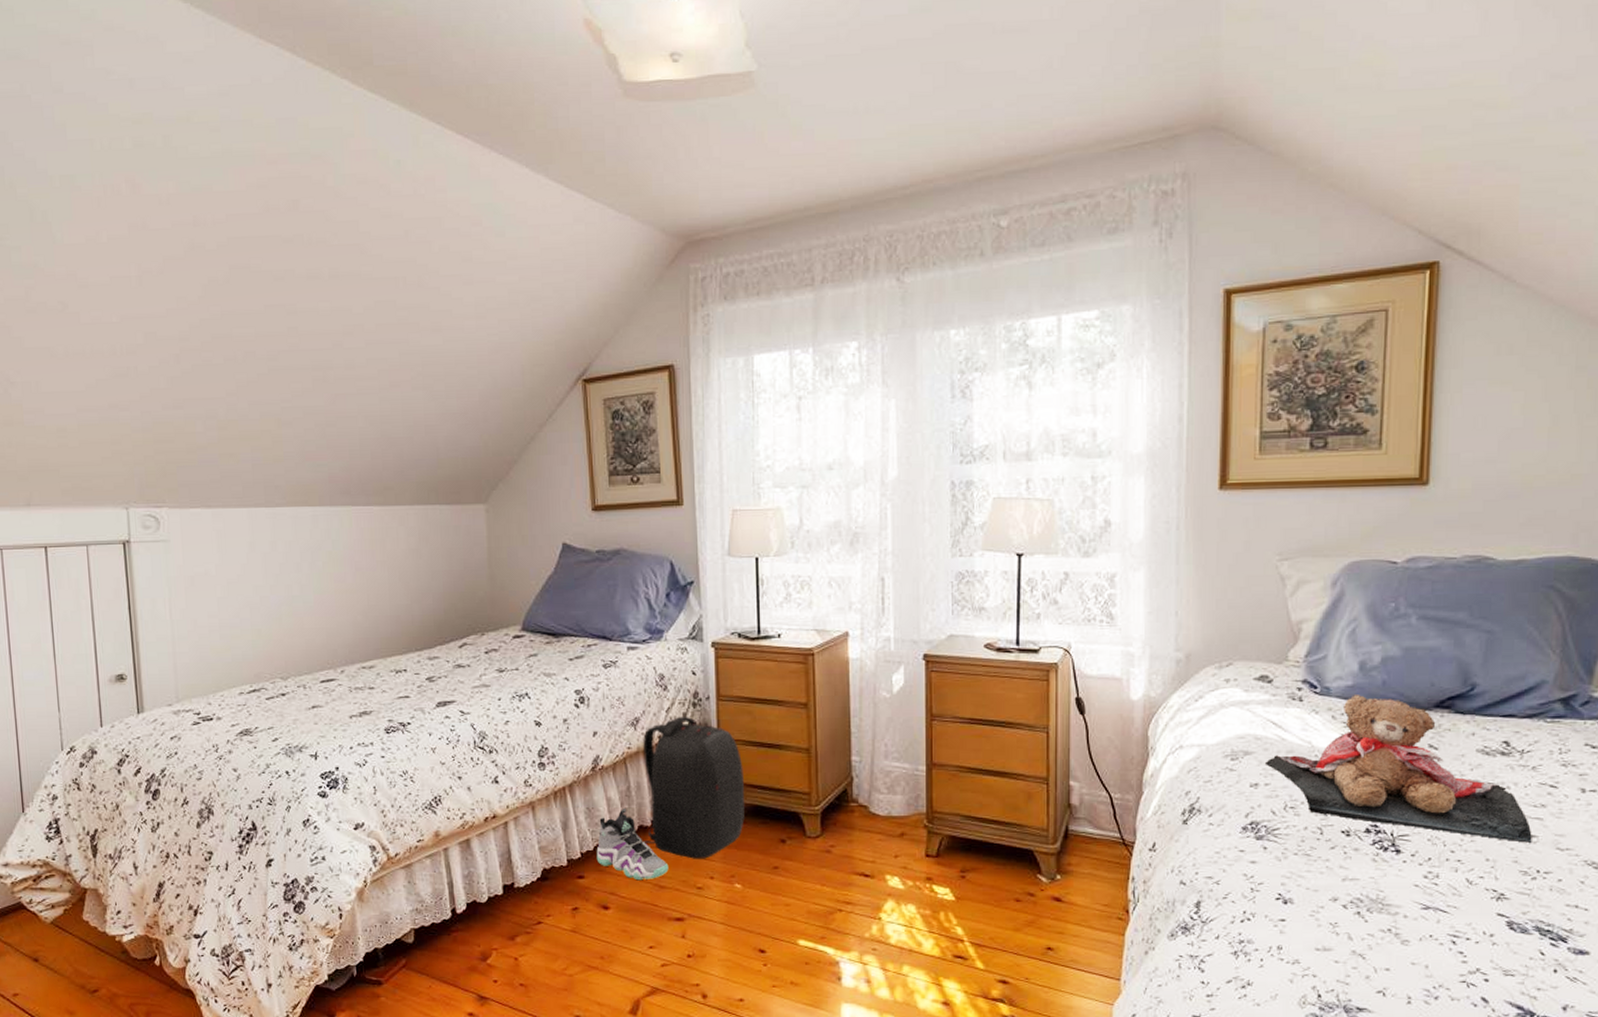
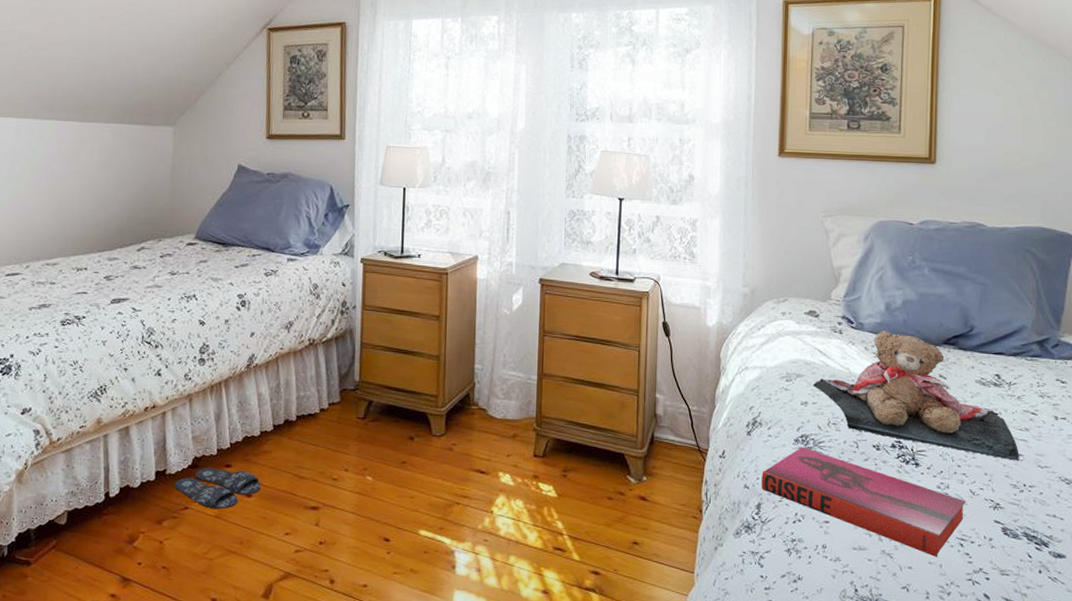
slippers: none [524,880,618,923] -> present [174,468,261,509]
sneaker: present [596,809,669,881] -> none [244,404,309,471]
backpack: present [642,716,745,859] -> none [287,322,381,453]
hardback book: none [1201,835,1461,957] -> present [761,446,966,557]

